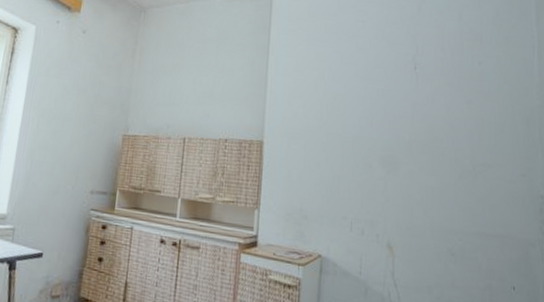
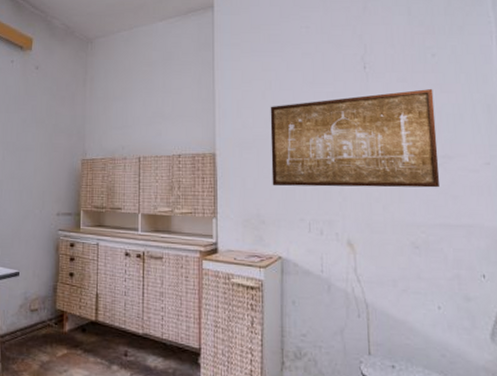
wall art: none [317,95,479,196] -> present [270,88,440,188]

